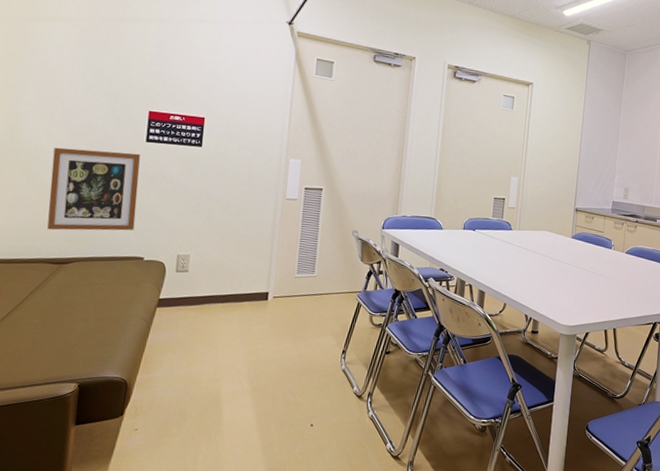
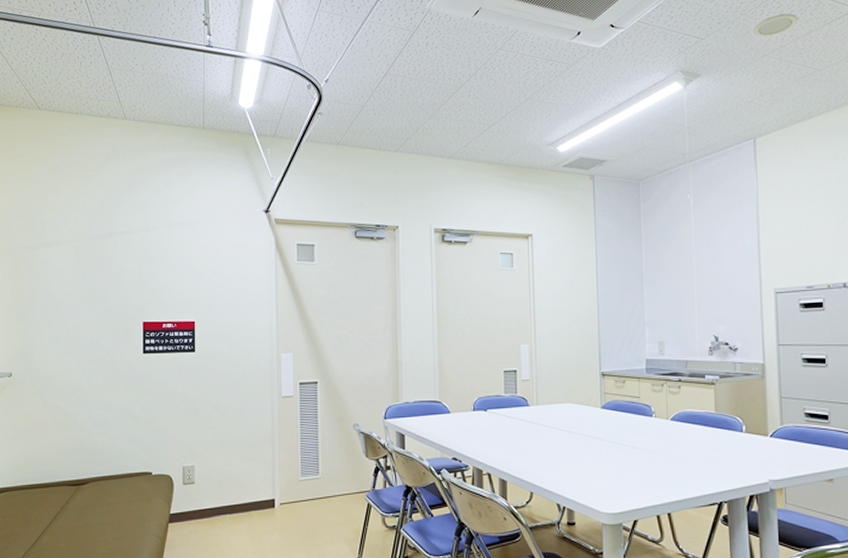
wall art: present [47,147,140,231] -> none [62,366,140,452]

